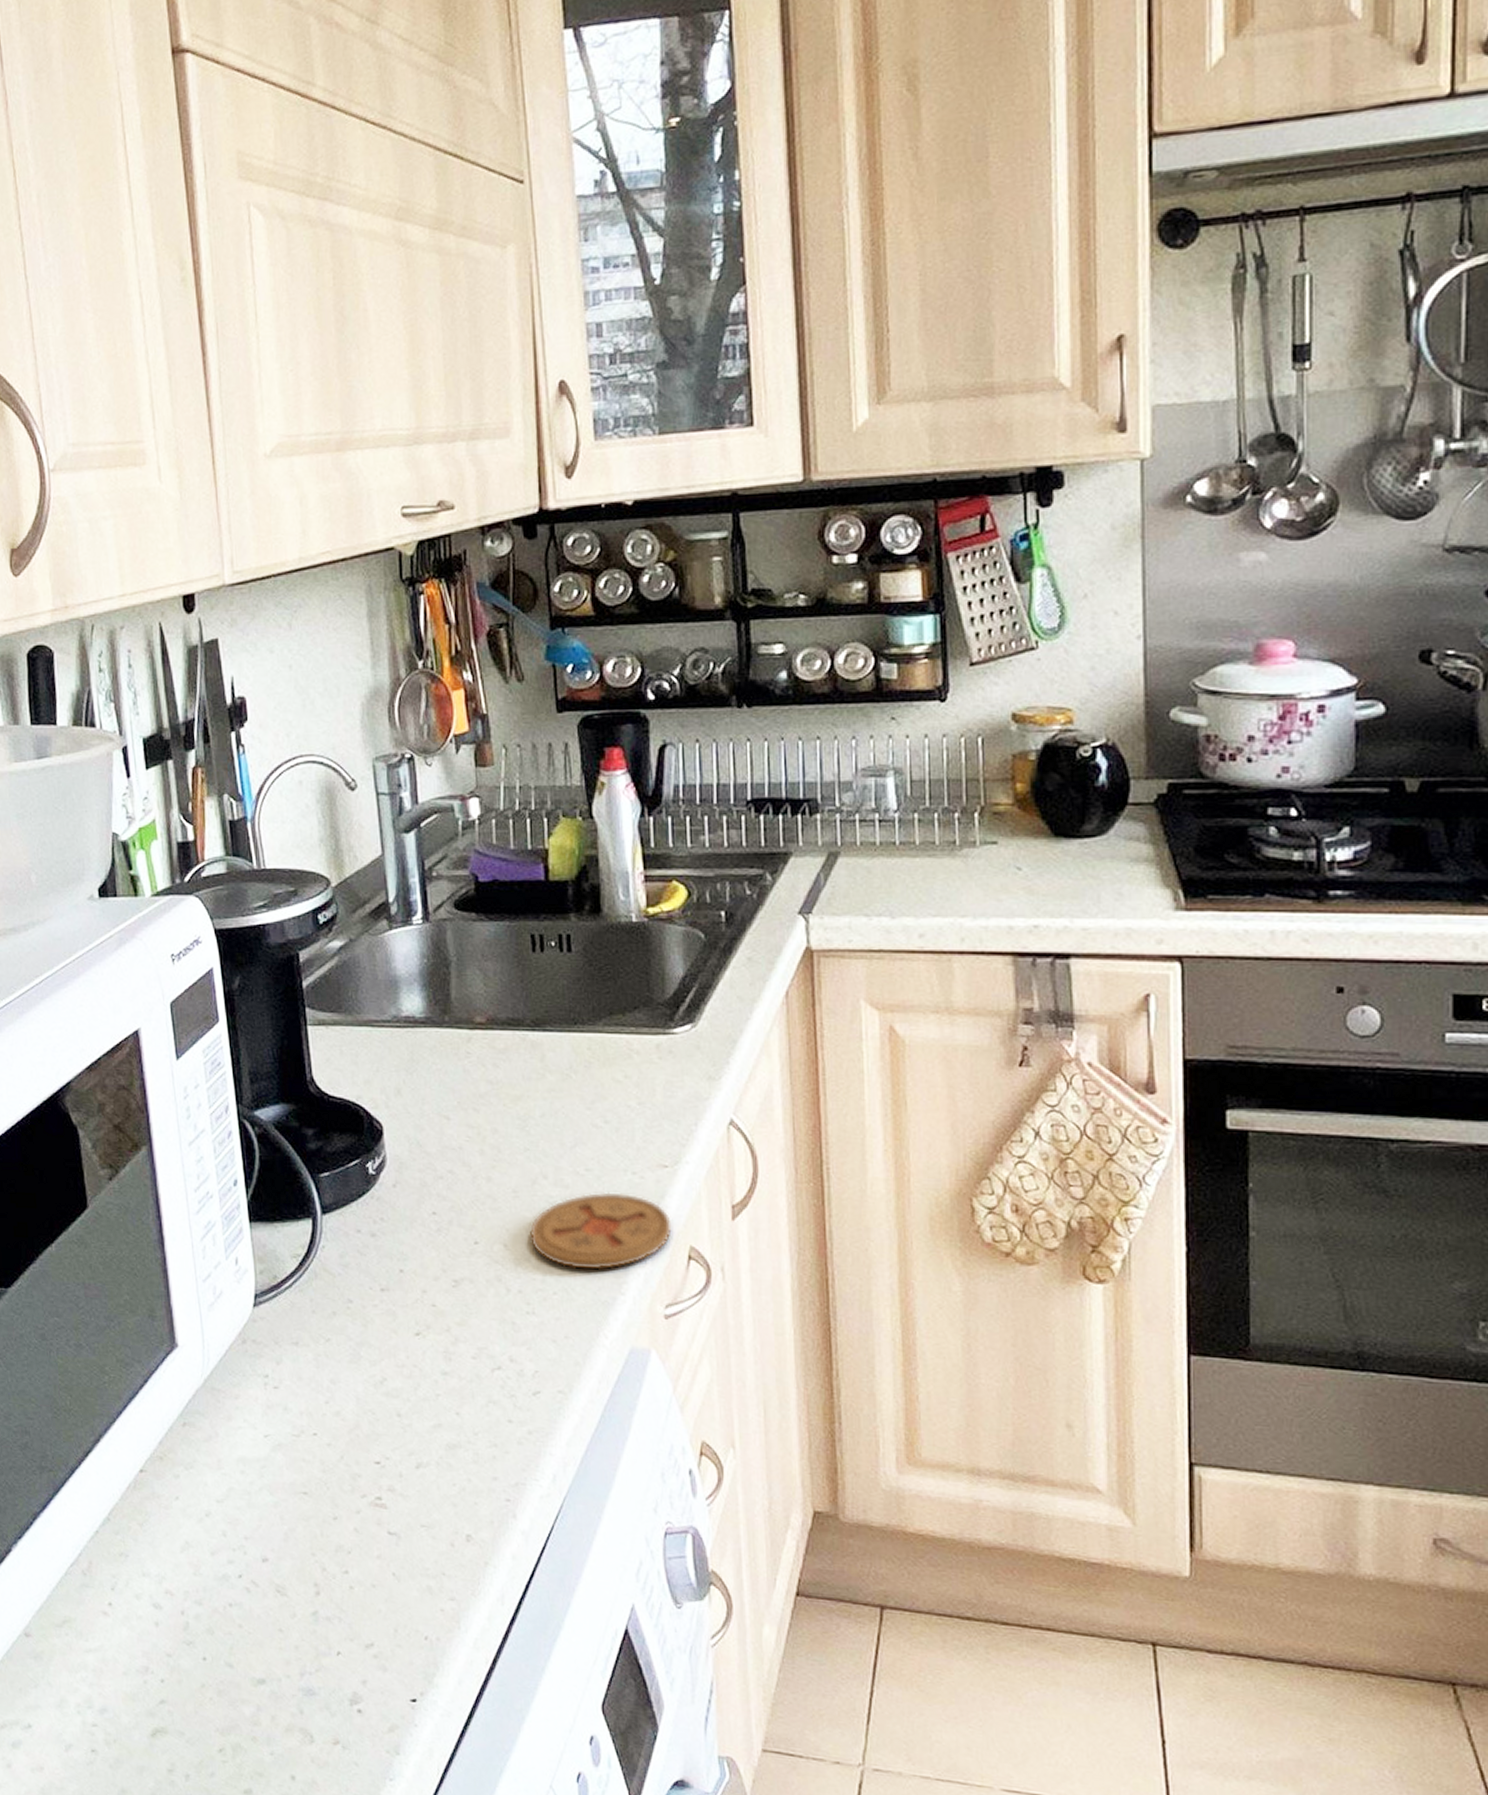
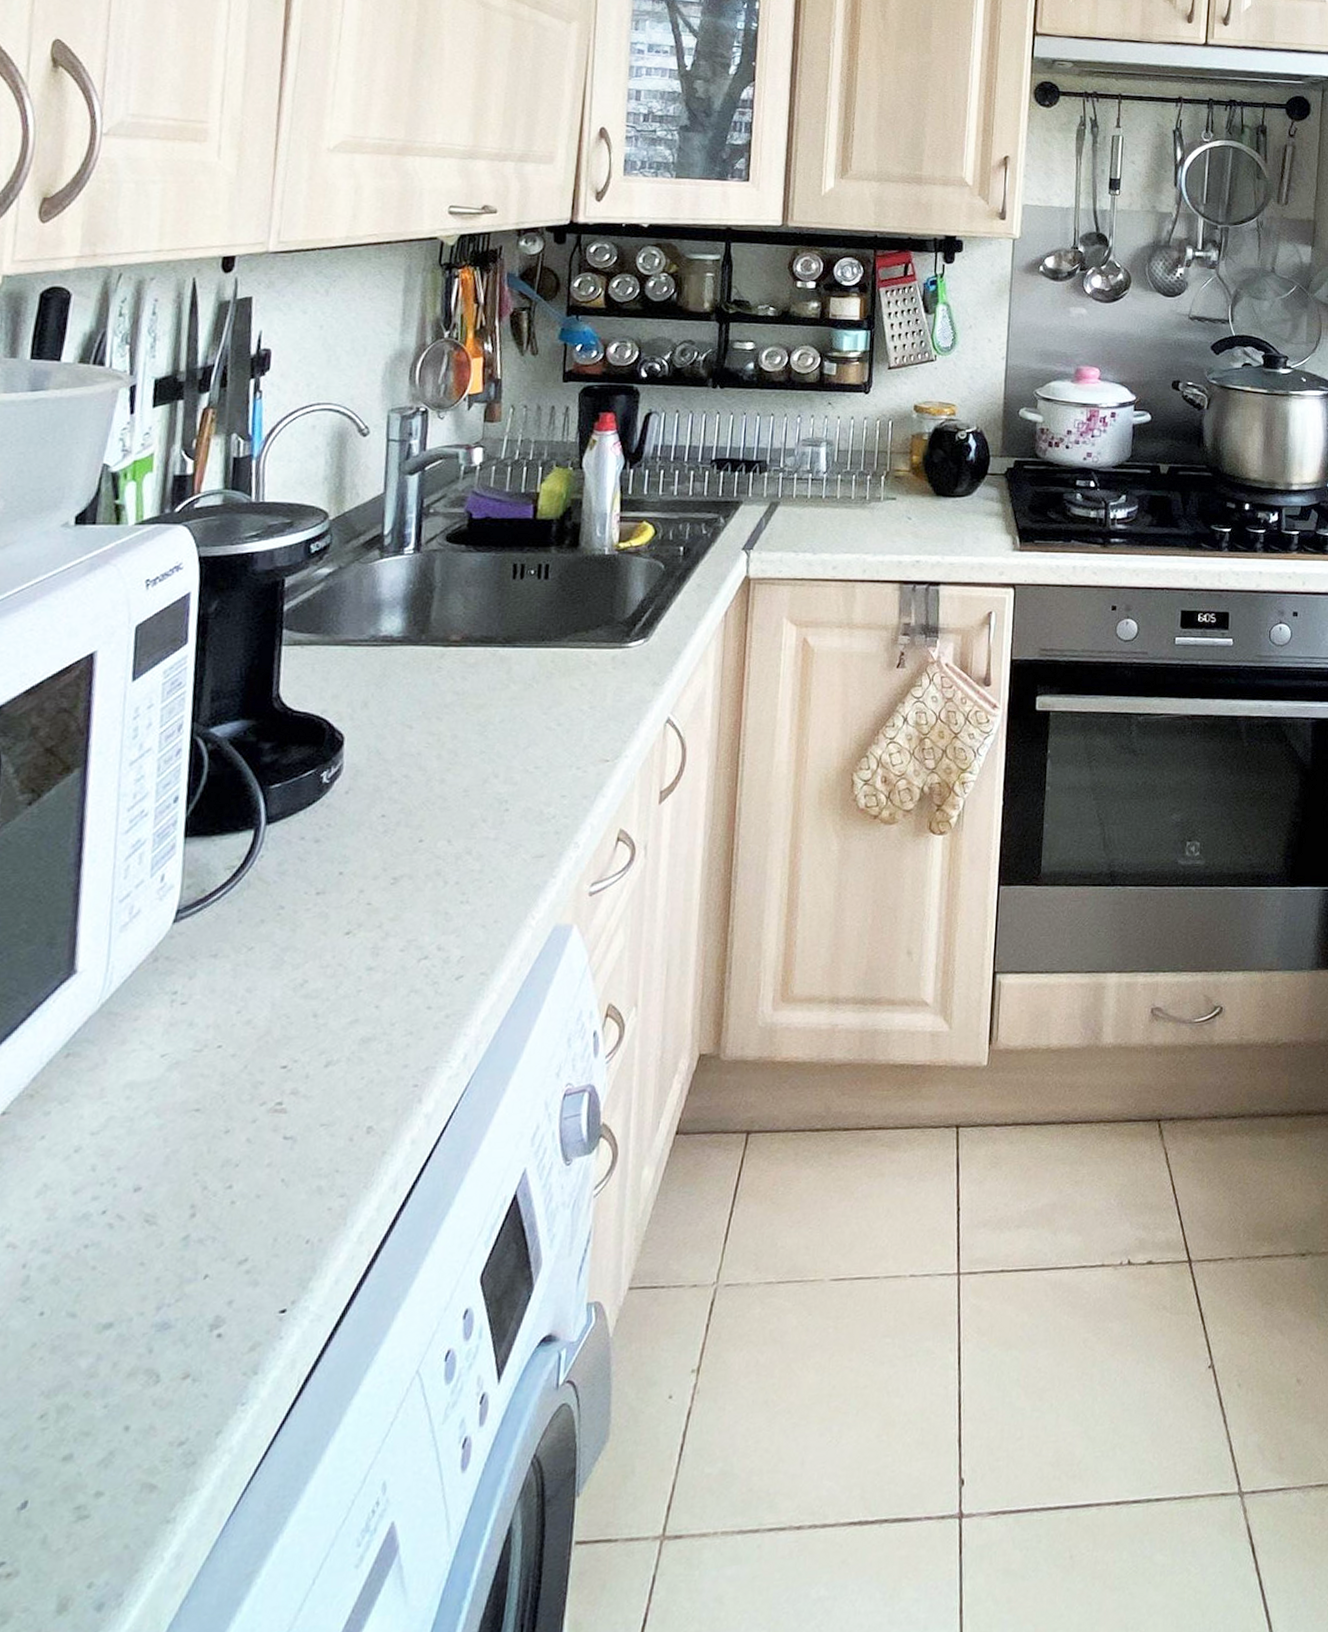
coaster: present [529,1192,672,1270] -> none [473,786,606,858]

